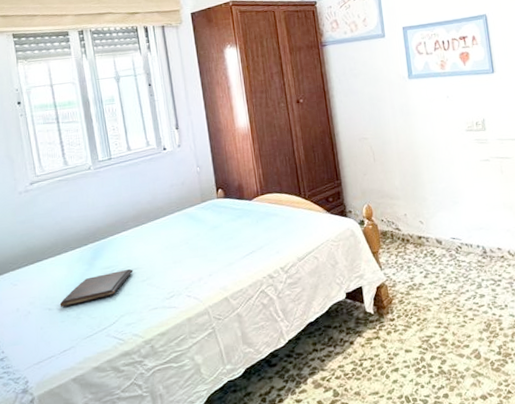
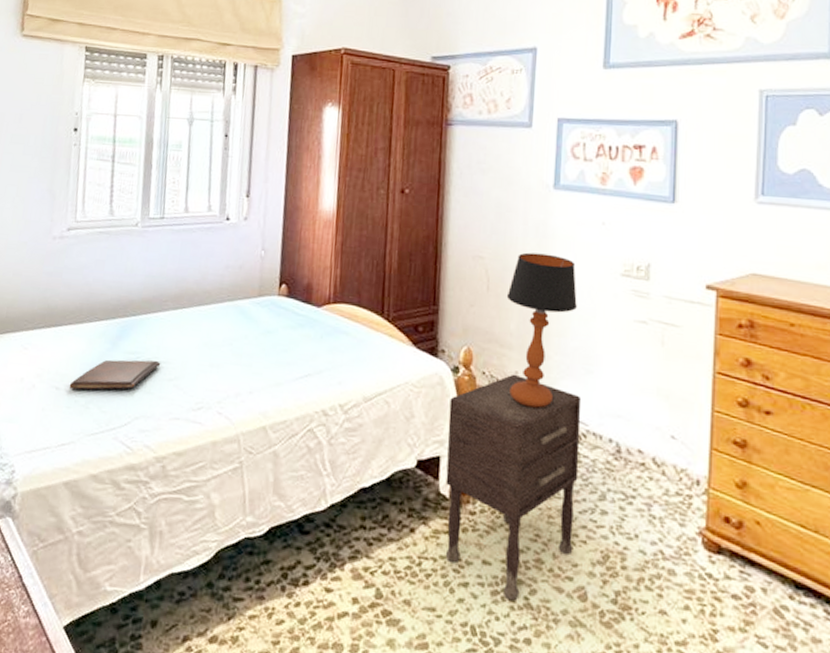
nightstand: none [361,216,466,372] -> present [445,374,582,601]
table lamp: none [388,126,440,237] -> present [506,252,577,409]

